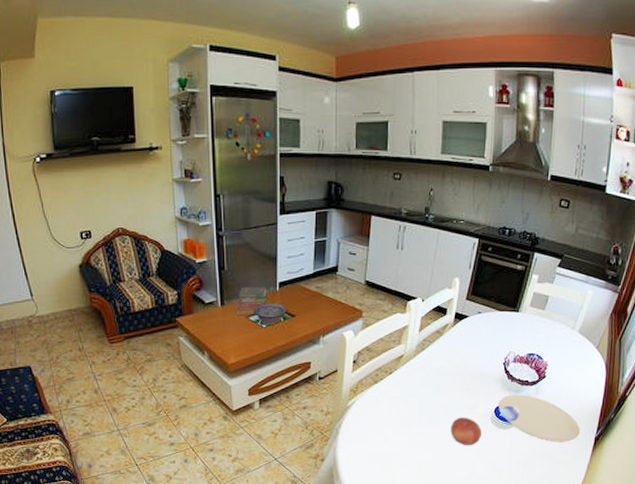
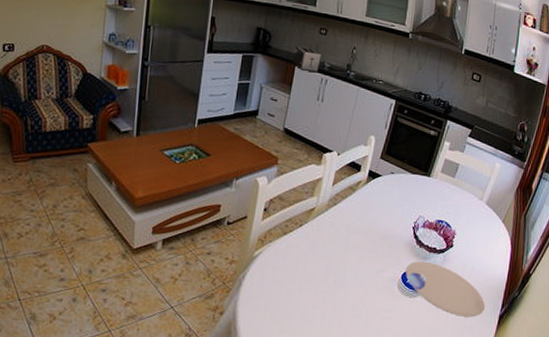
books: present [236,286,268,315] -> none [151,119,185,149]
decorative bowl: present [253,304,288,326] -> none [168,139,204,163]
toaster: none [368,194,397,221] -> present [293,45,322,73]
fruit: present [451,417,482,446] -> none [356,279,388,313]

